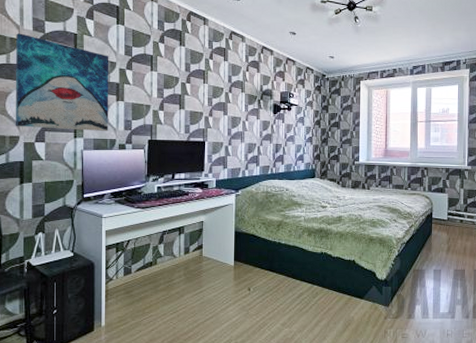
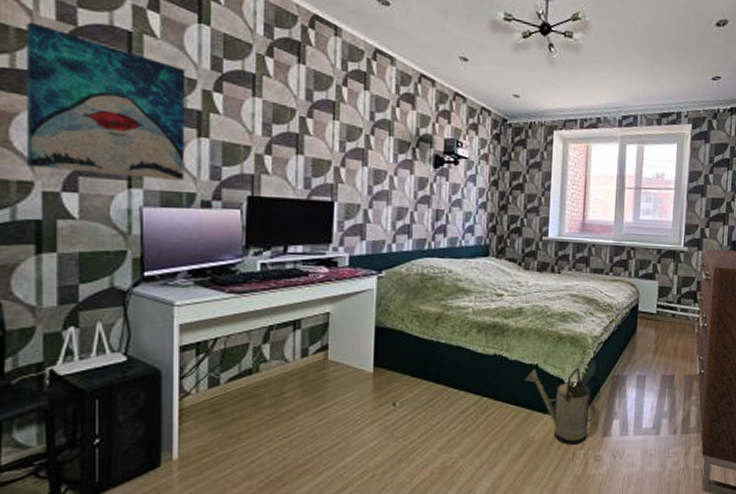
watering can: none [344,263,401,324] -> present [524,368,595,445]

